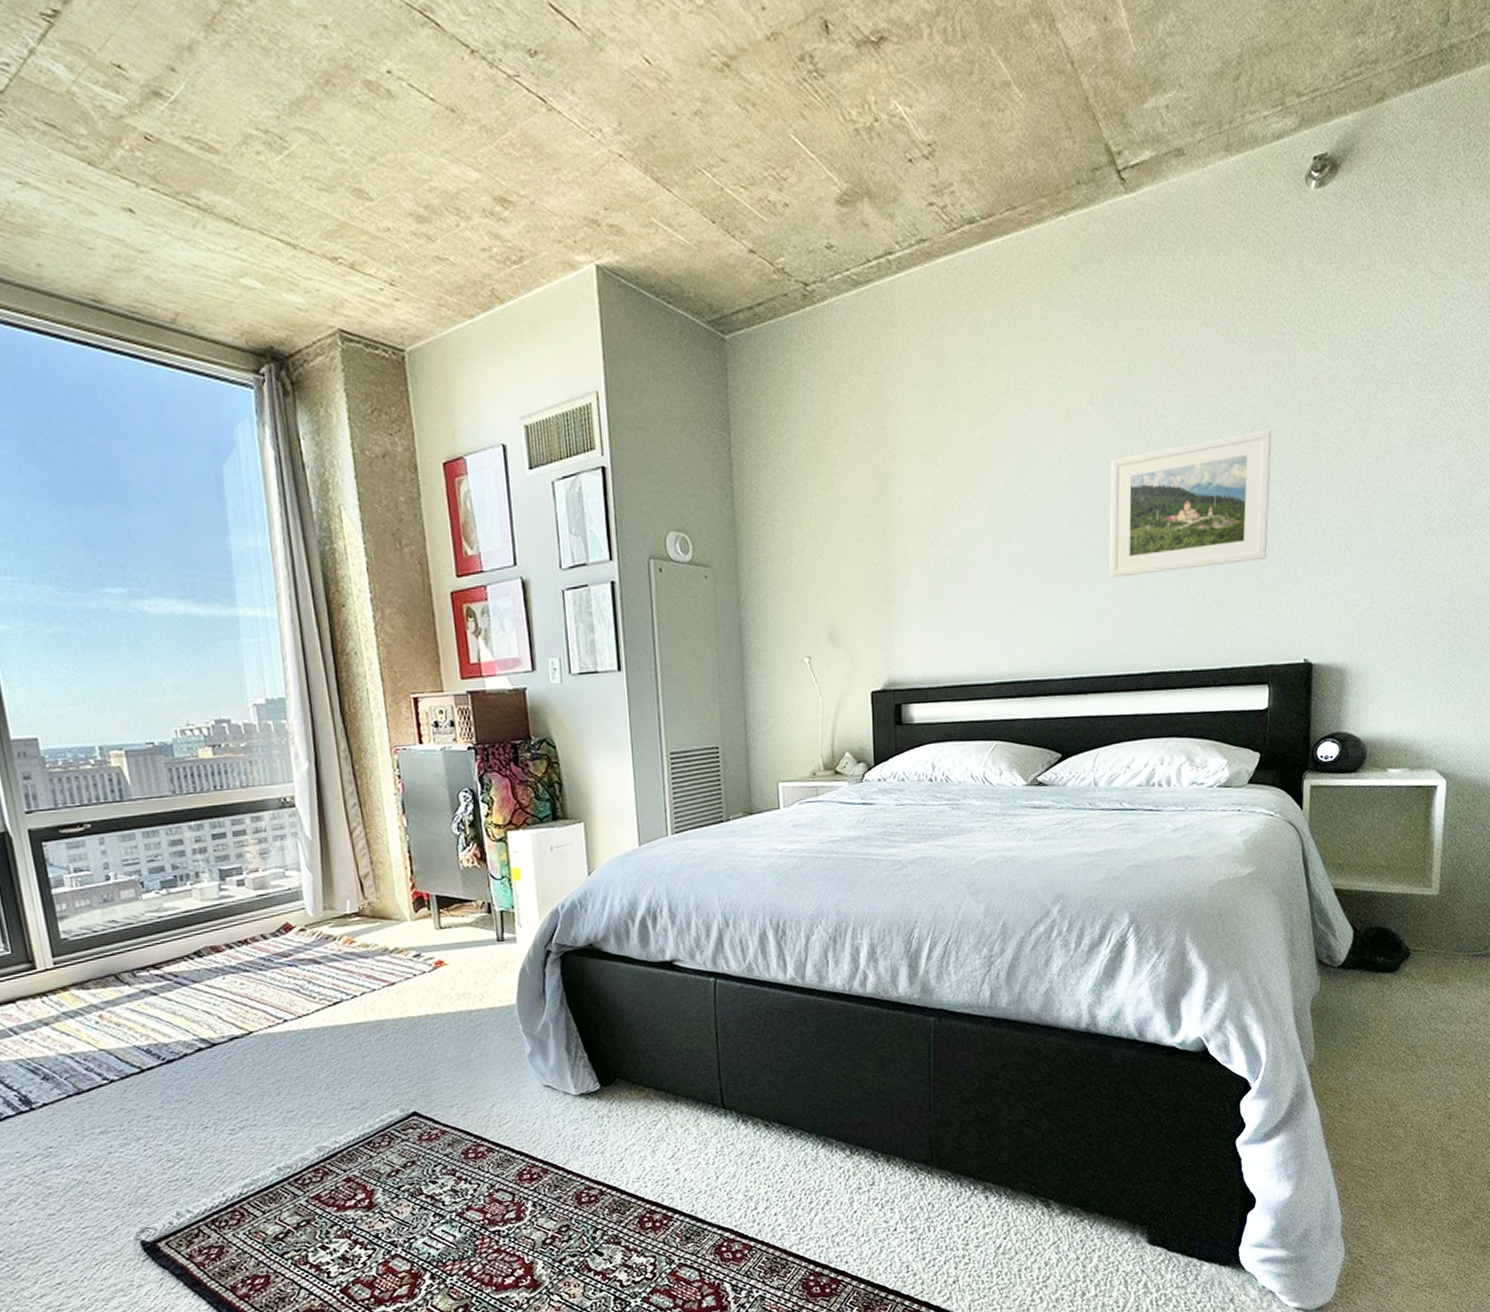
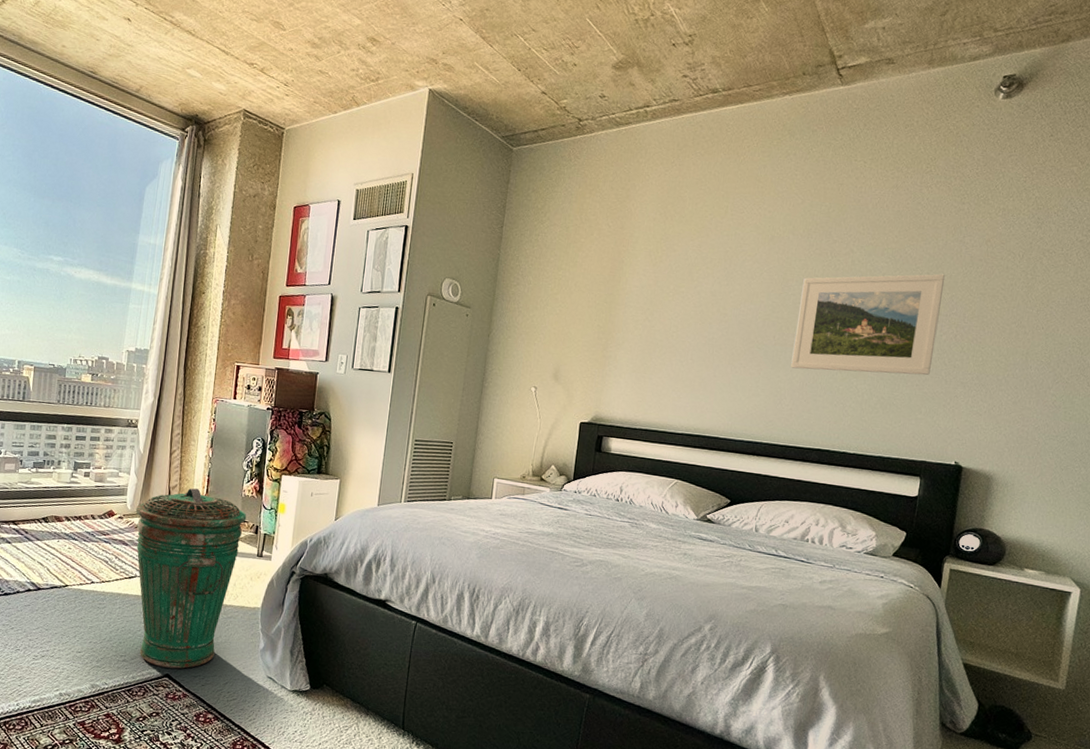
trash can: none [320,871,473,1106] -> present [135,488,247,669]

